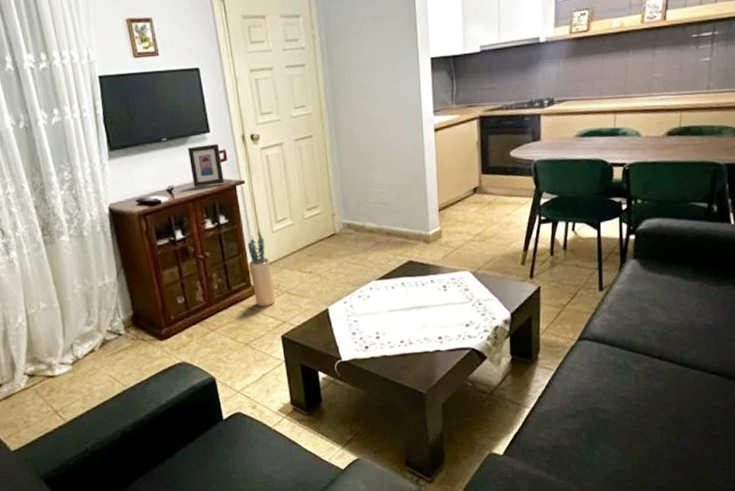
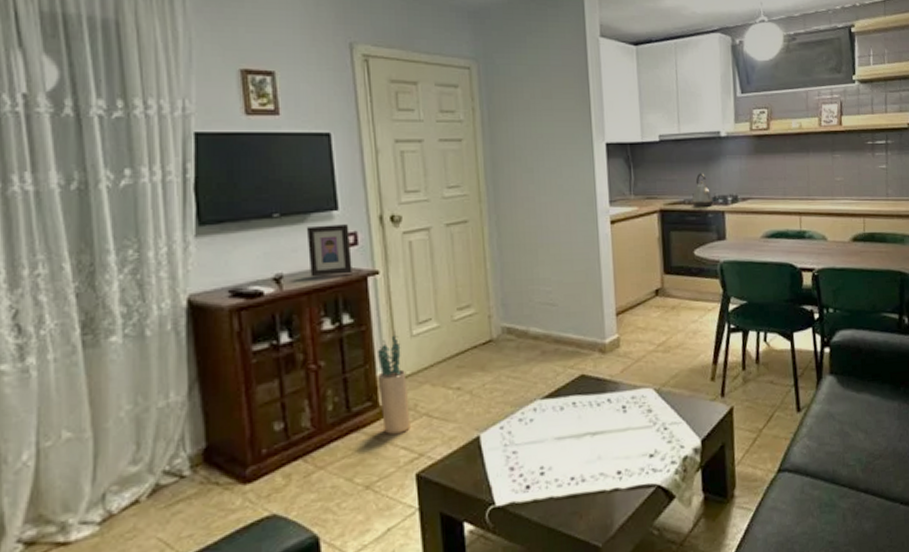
kettle: none [509,79,530,112] -> present [691,173,714,207]

